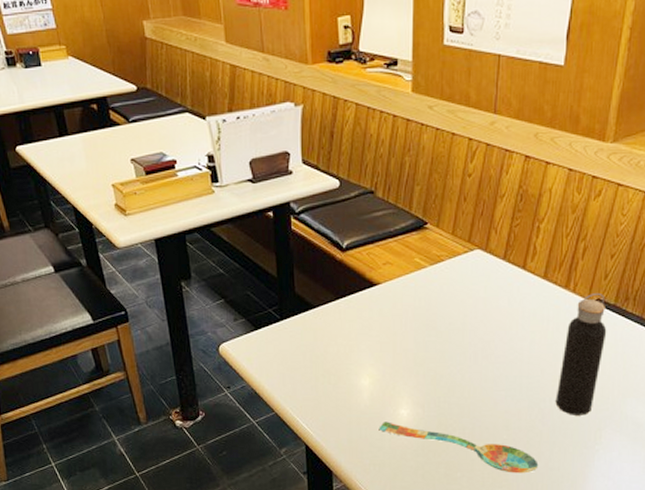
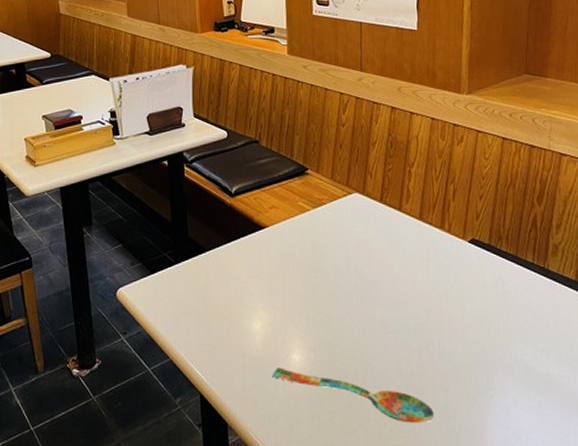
water bottle: present [555,292,607,415] -> none [443,232,486,359]

